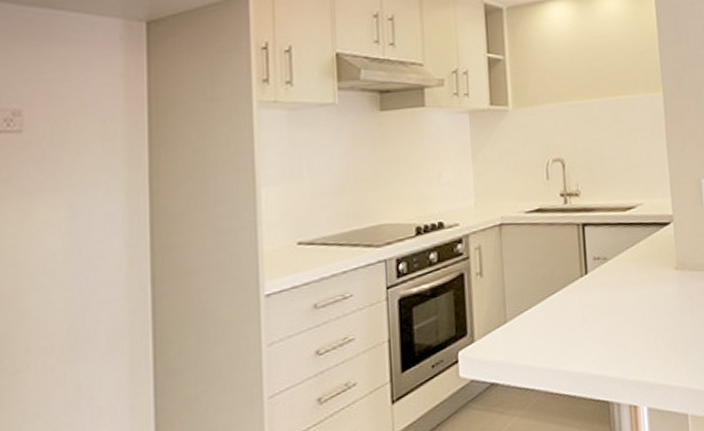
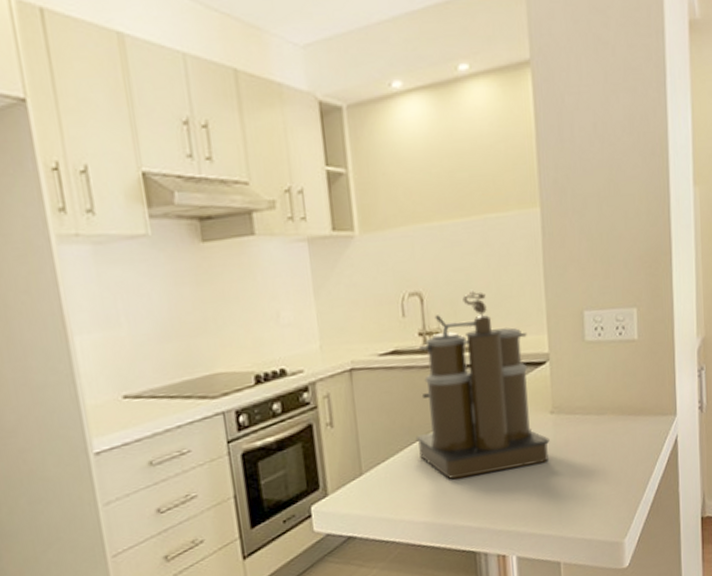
coffee maker: none [555,158,675,329] -> present [415,289,550,479]

